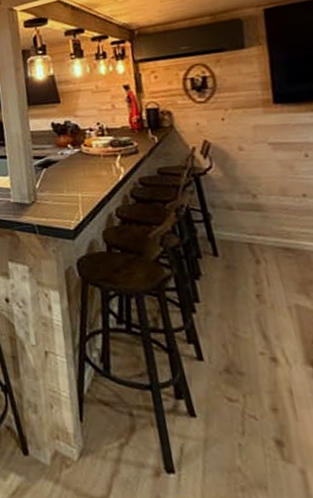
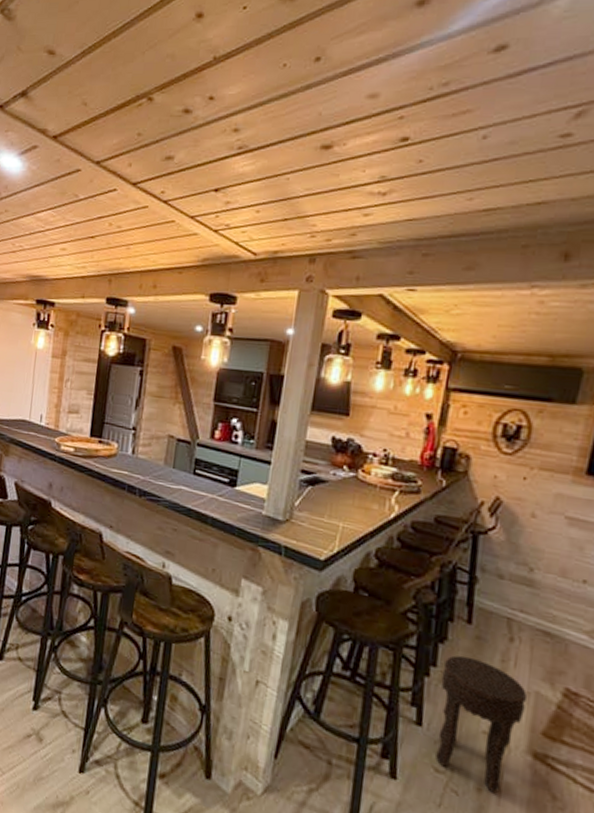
side table: none [205,286,294,410] -> present [436,655,528,793]

